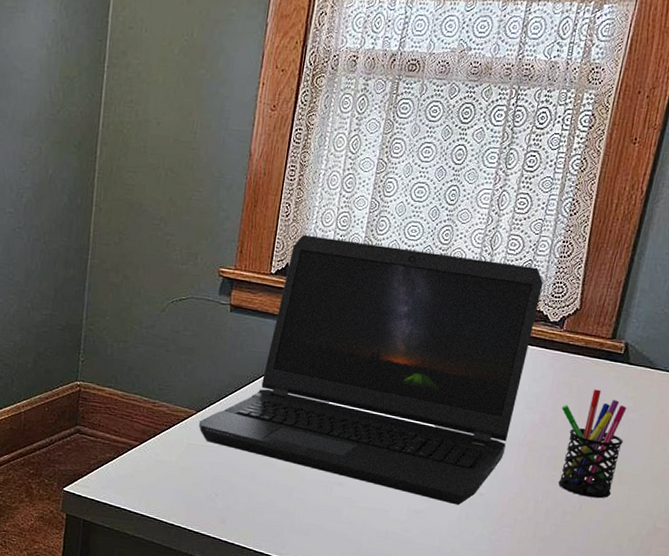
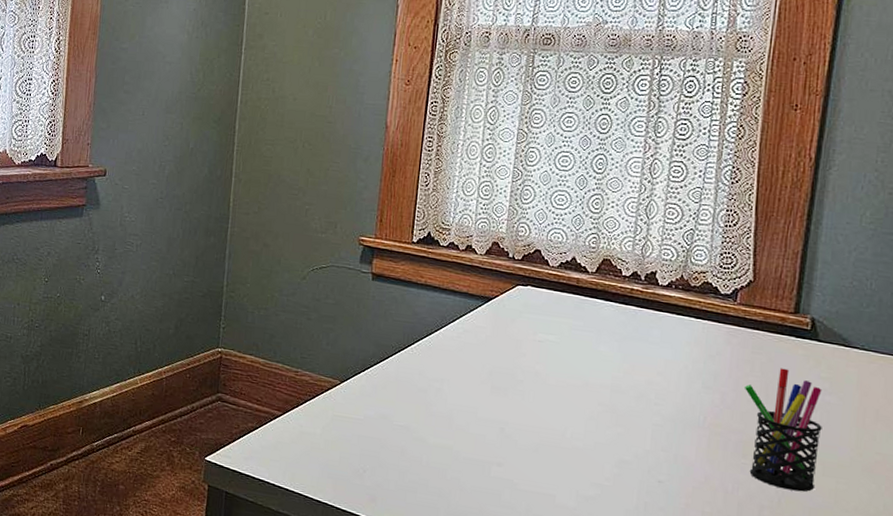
laptop computer: present [198,234,544,505] -> none [343,203,709,493]

